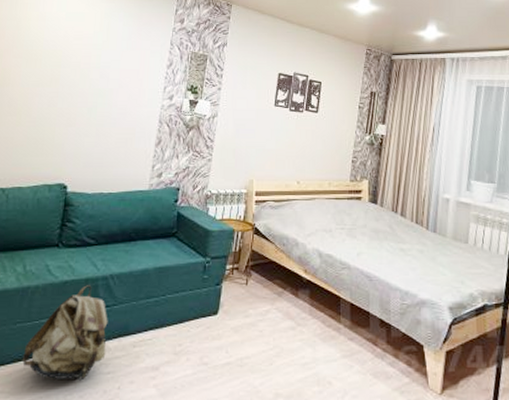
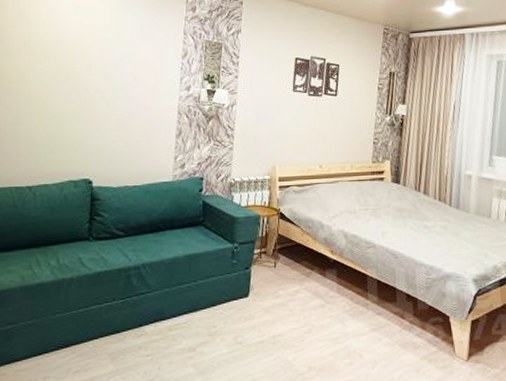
backpack: present [23,285,108,381] -> none [65,275,144,364]

